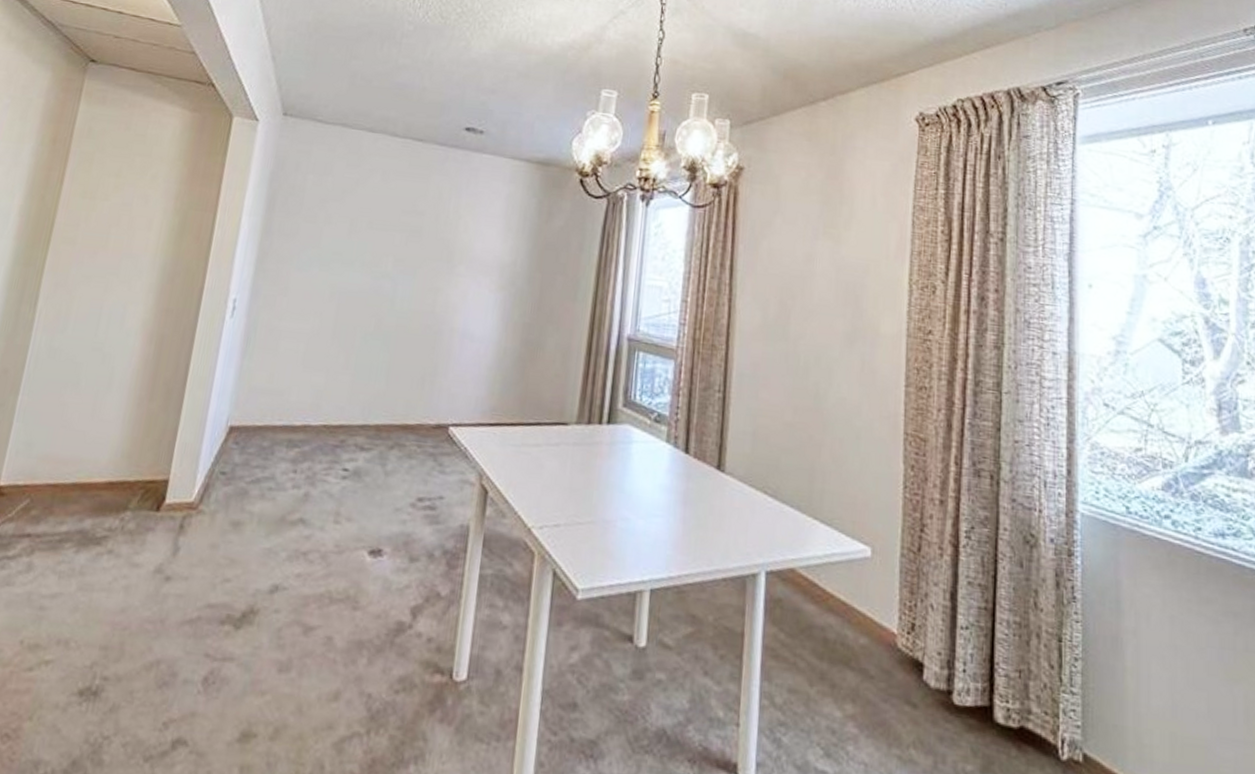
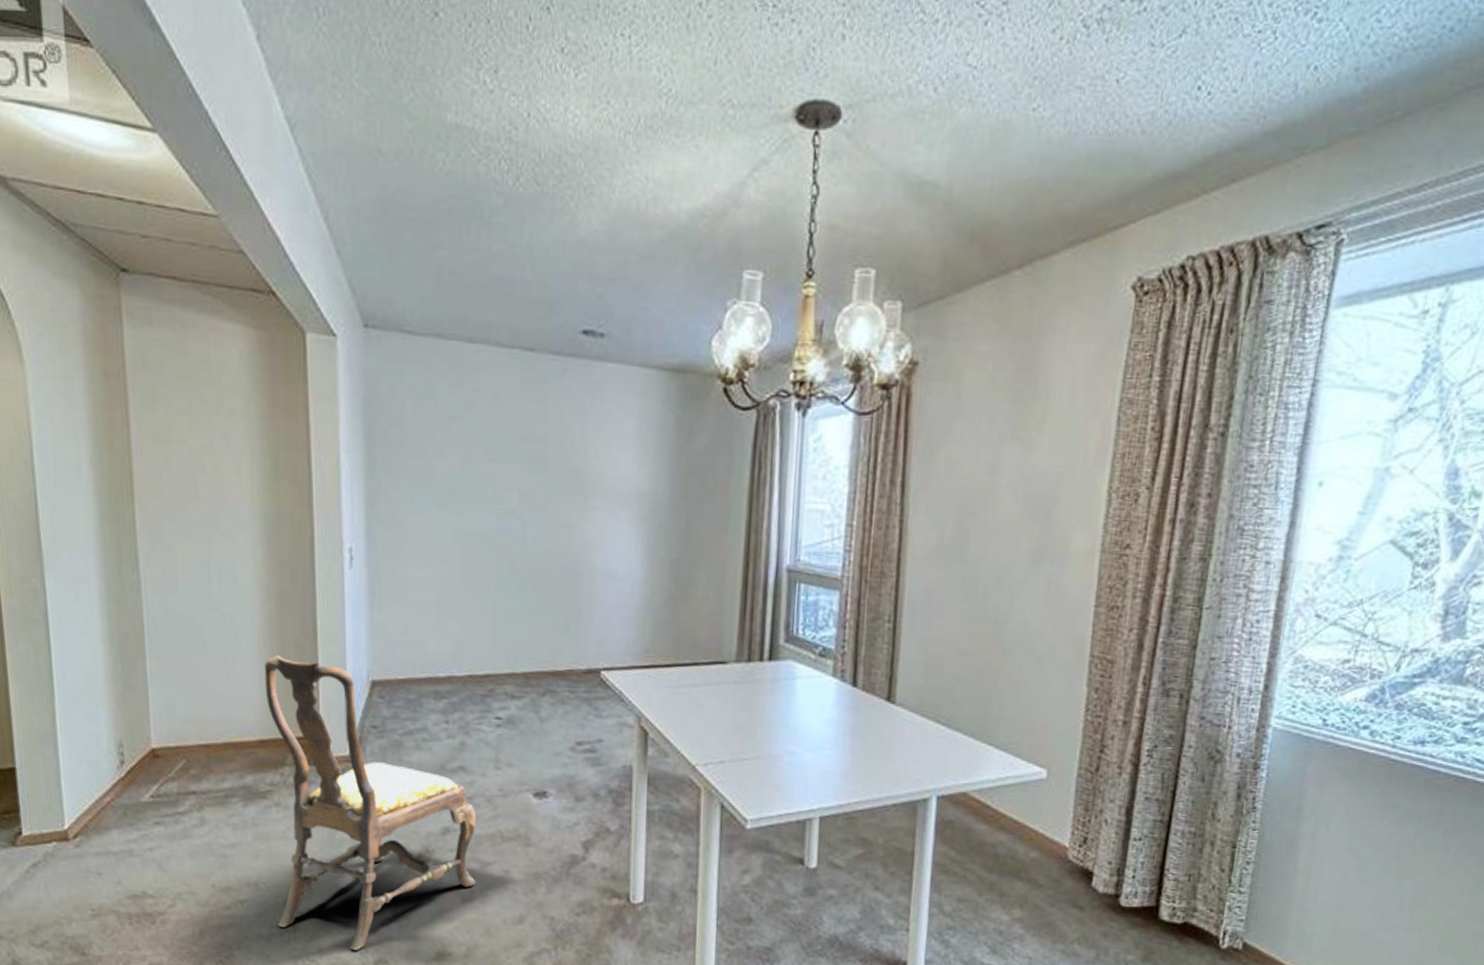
dining chair: none [78,396,308,727] -> present [264,655,477,950]

